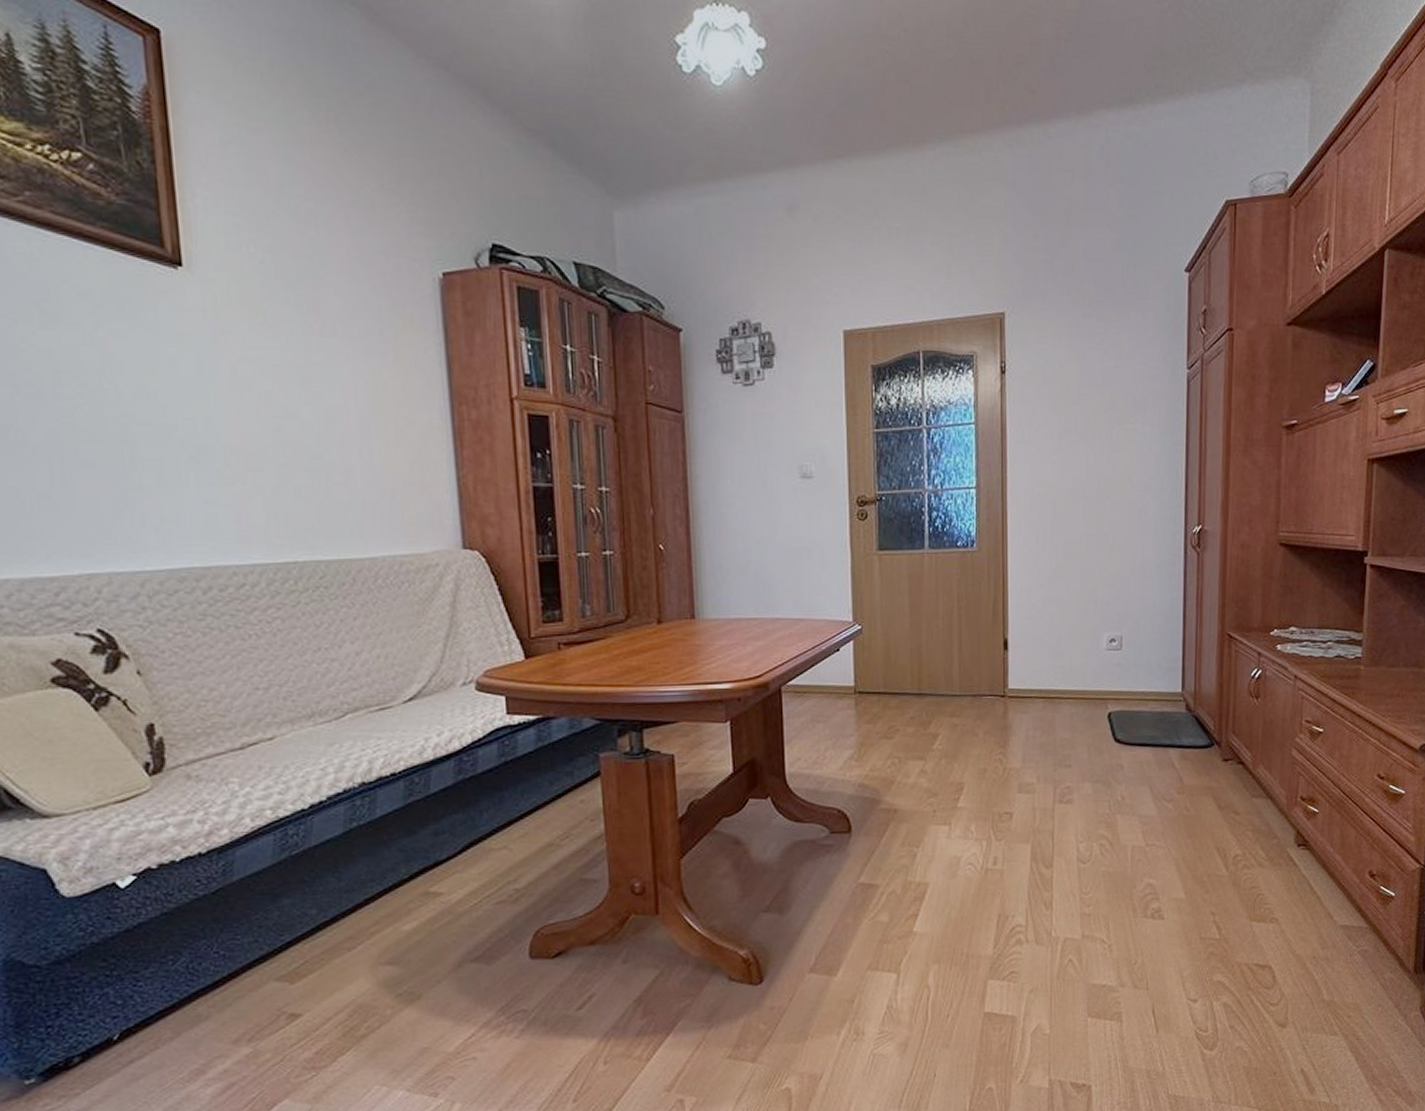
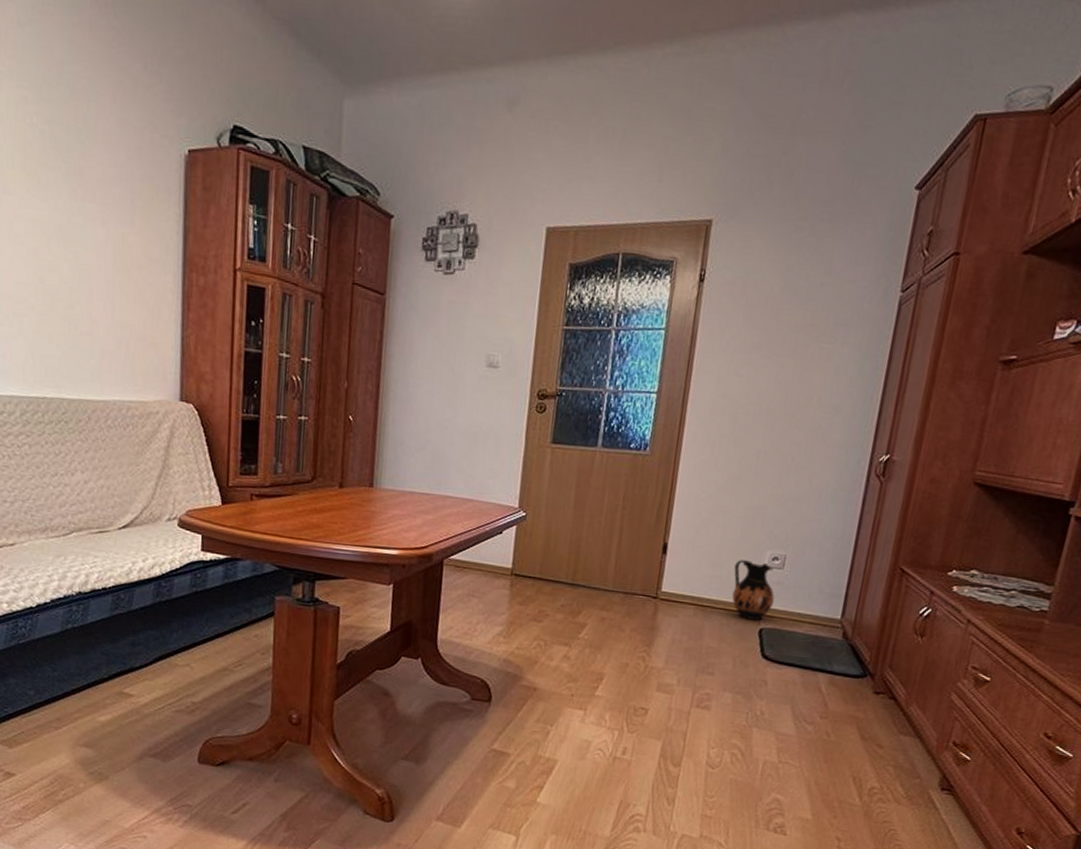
ceramic jug: none [1075,646,1117,705] -> present [732,560,775,621]

